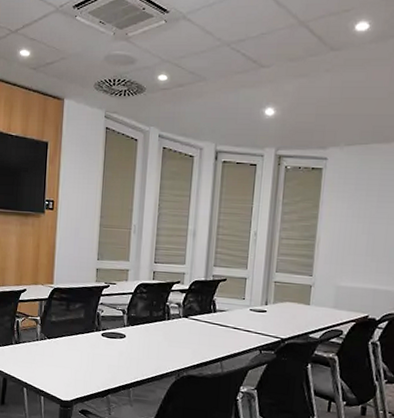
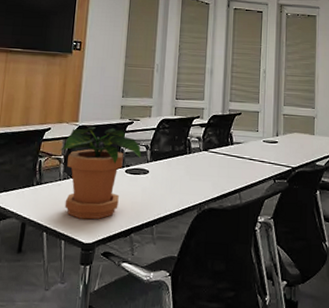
potted plant: none [36,289,118,379] -> present [59,126,142,220]

